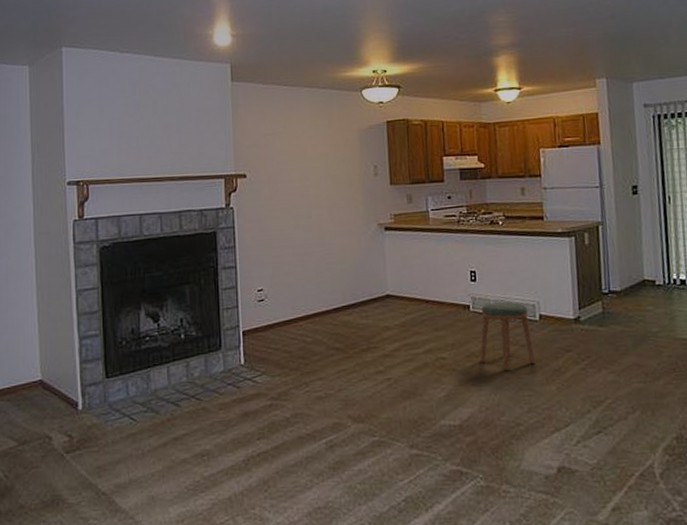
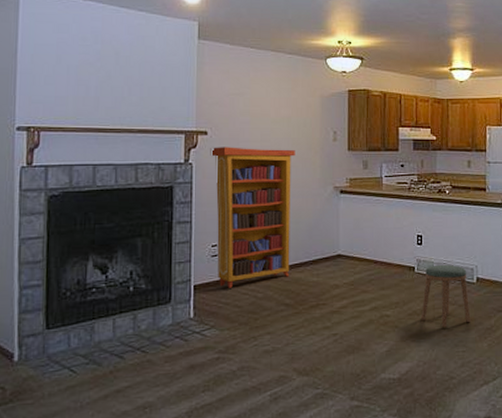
bookcase: none [250,187,338,333] -> present [210,147,295,288]

